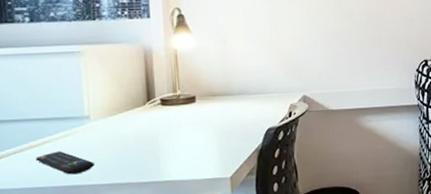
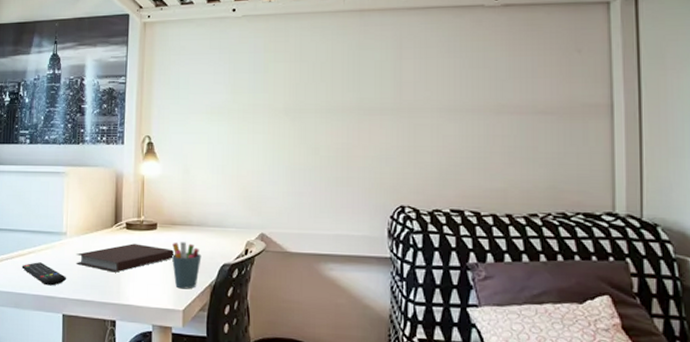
notebook: none [104,119,216,151] -> present [75,243,174,273]
pen holder: none [214,112,246,157] -> present [172,242,202,289]

